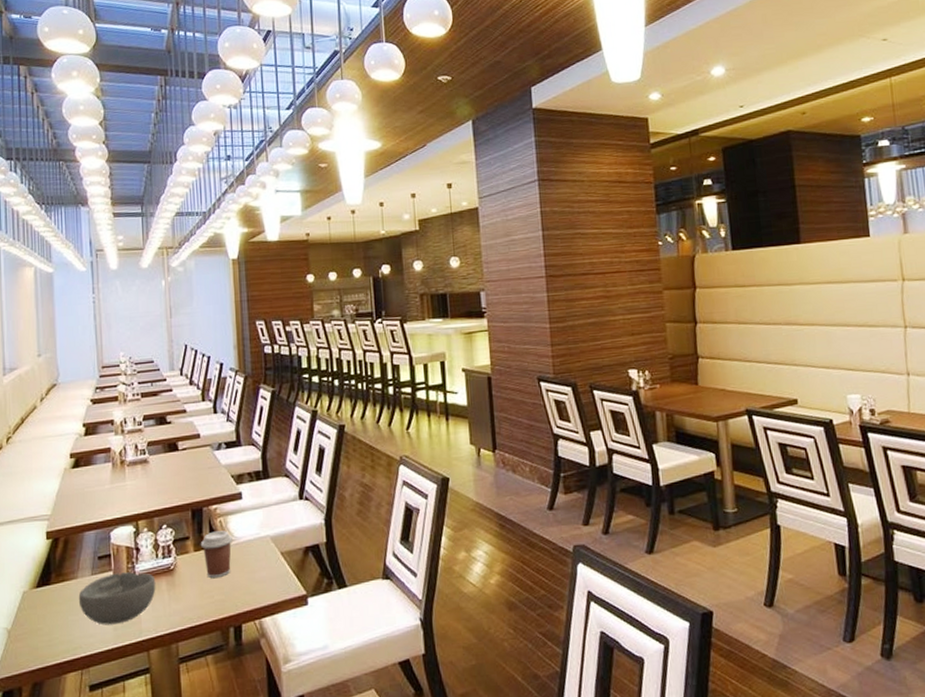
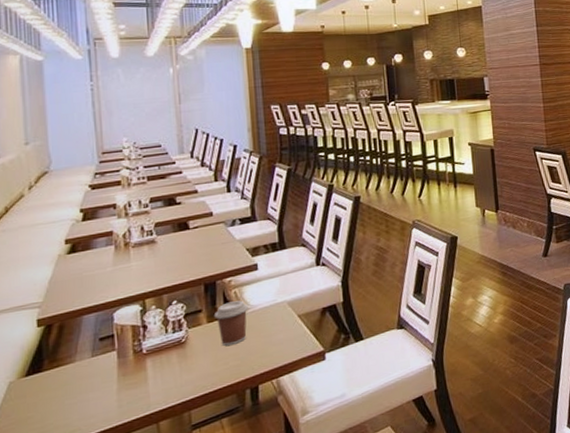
bowl: present [78,572,156,625] -> none [76,348,166,405]

